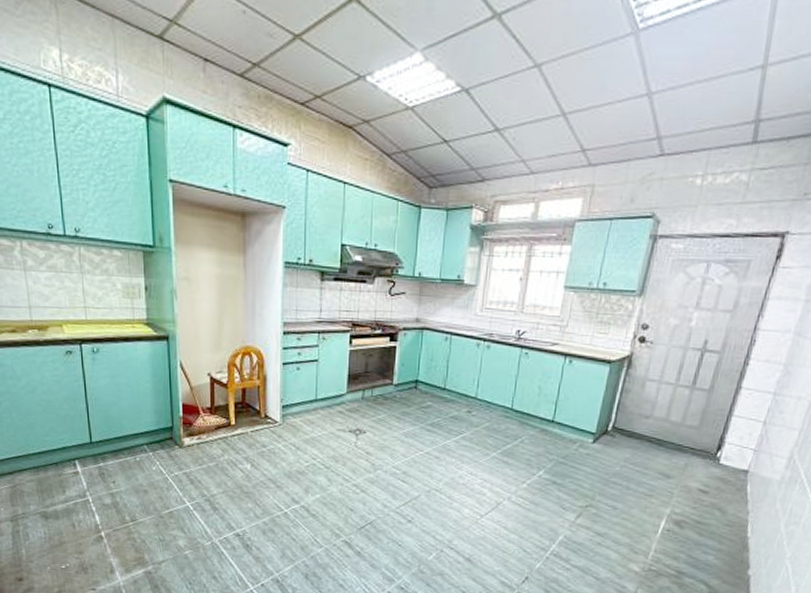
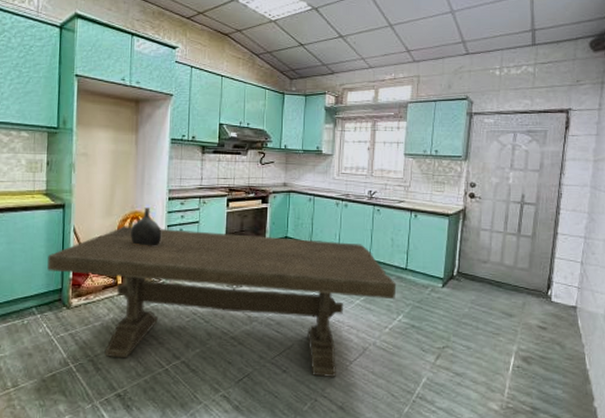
dining table: none [155,362,540,530] -> present [47,226,397,377]
water jug: none [243,342,277,386] -> present [131,207,162,246]

